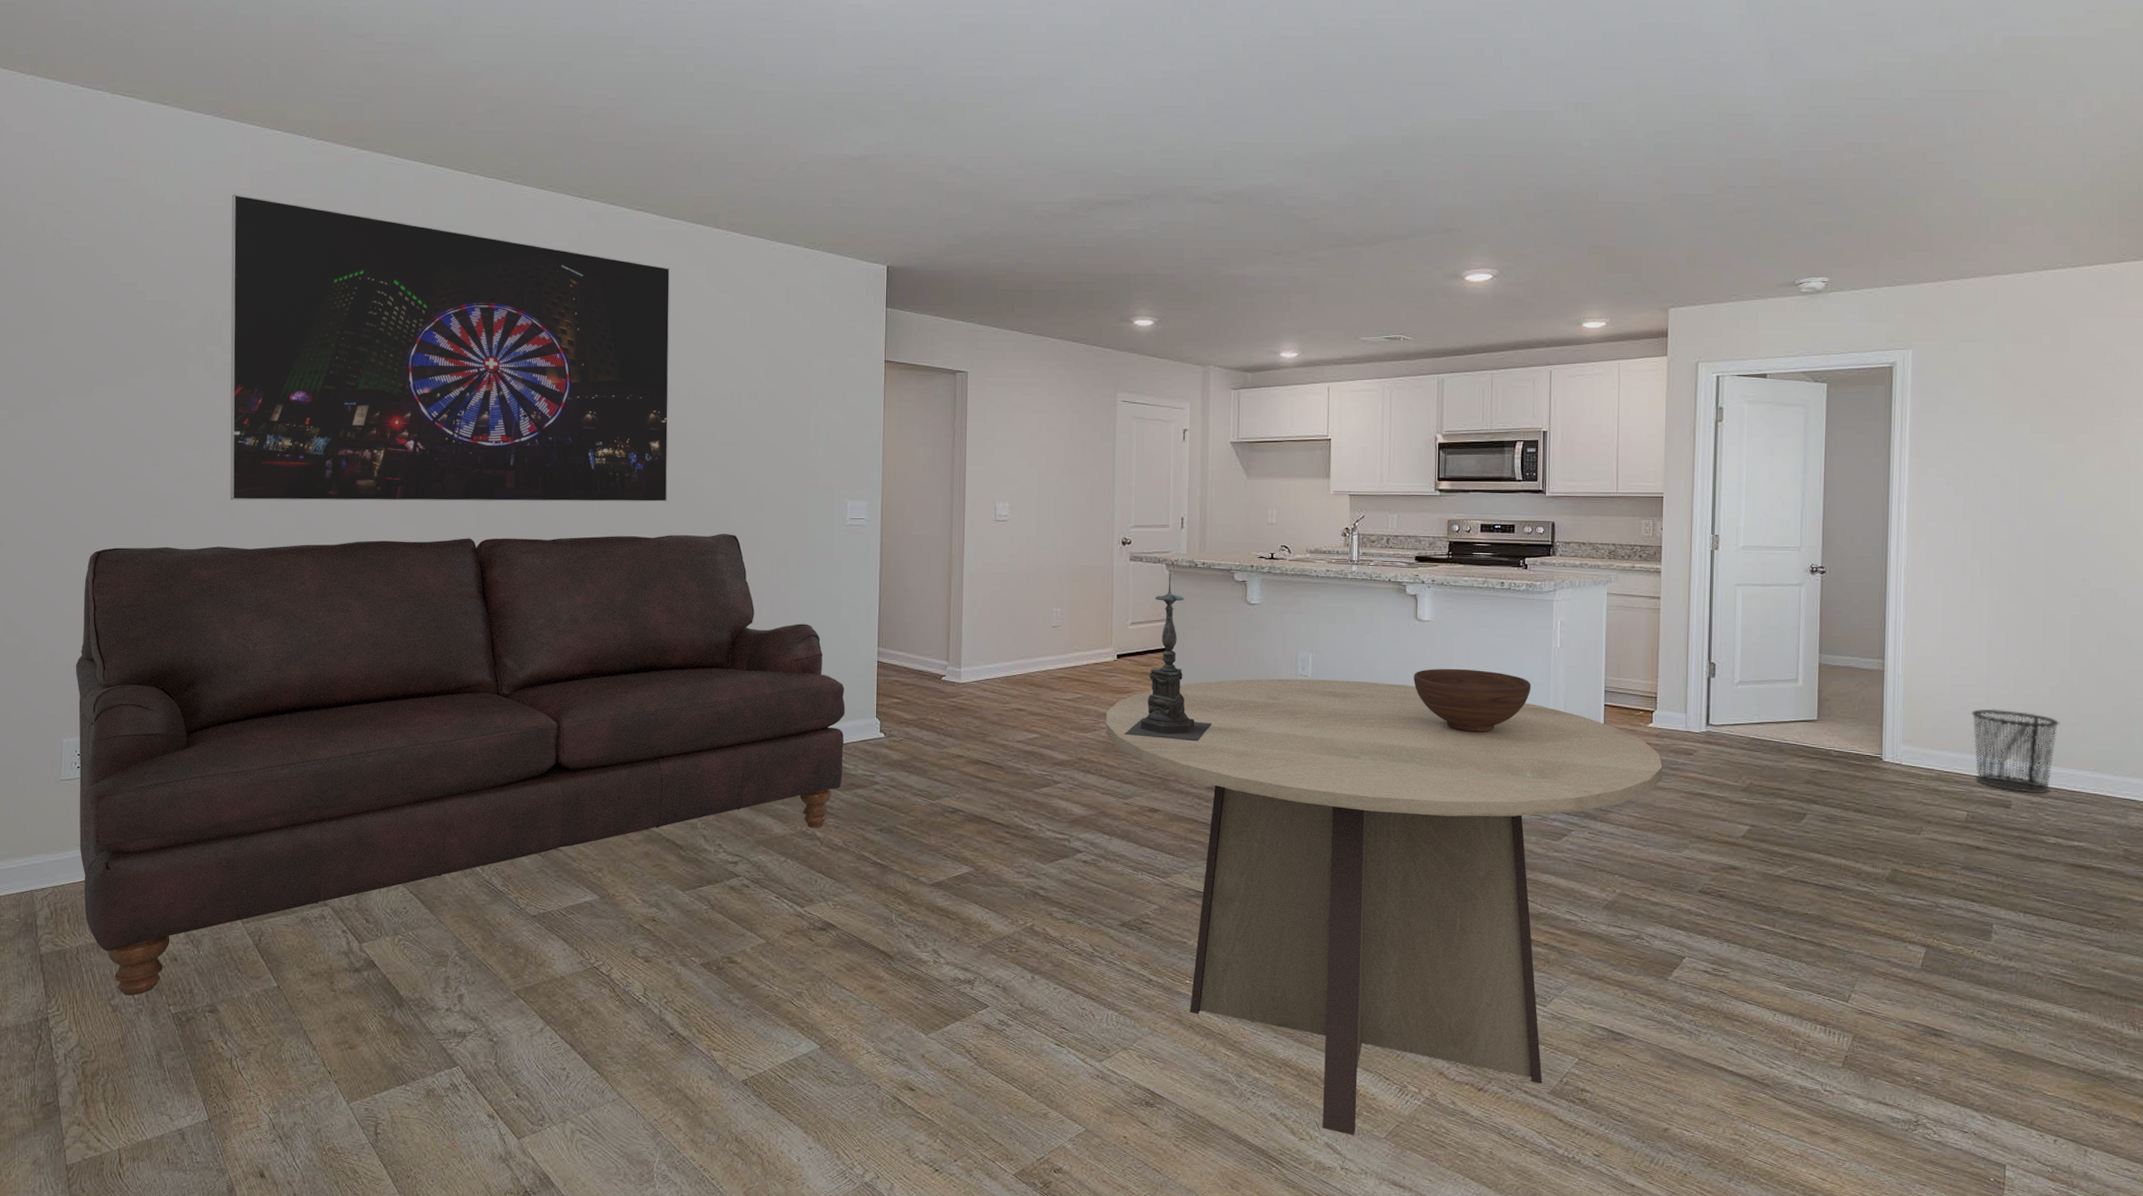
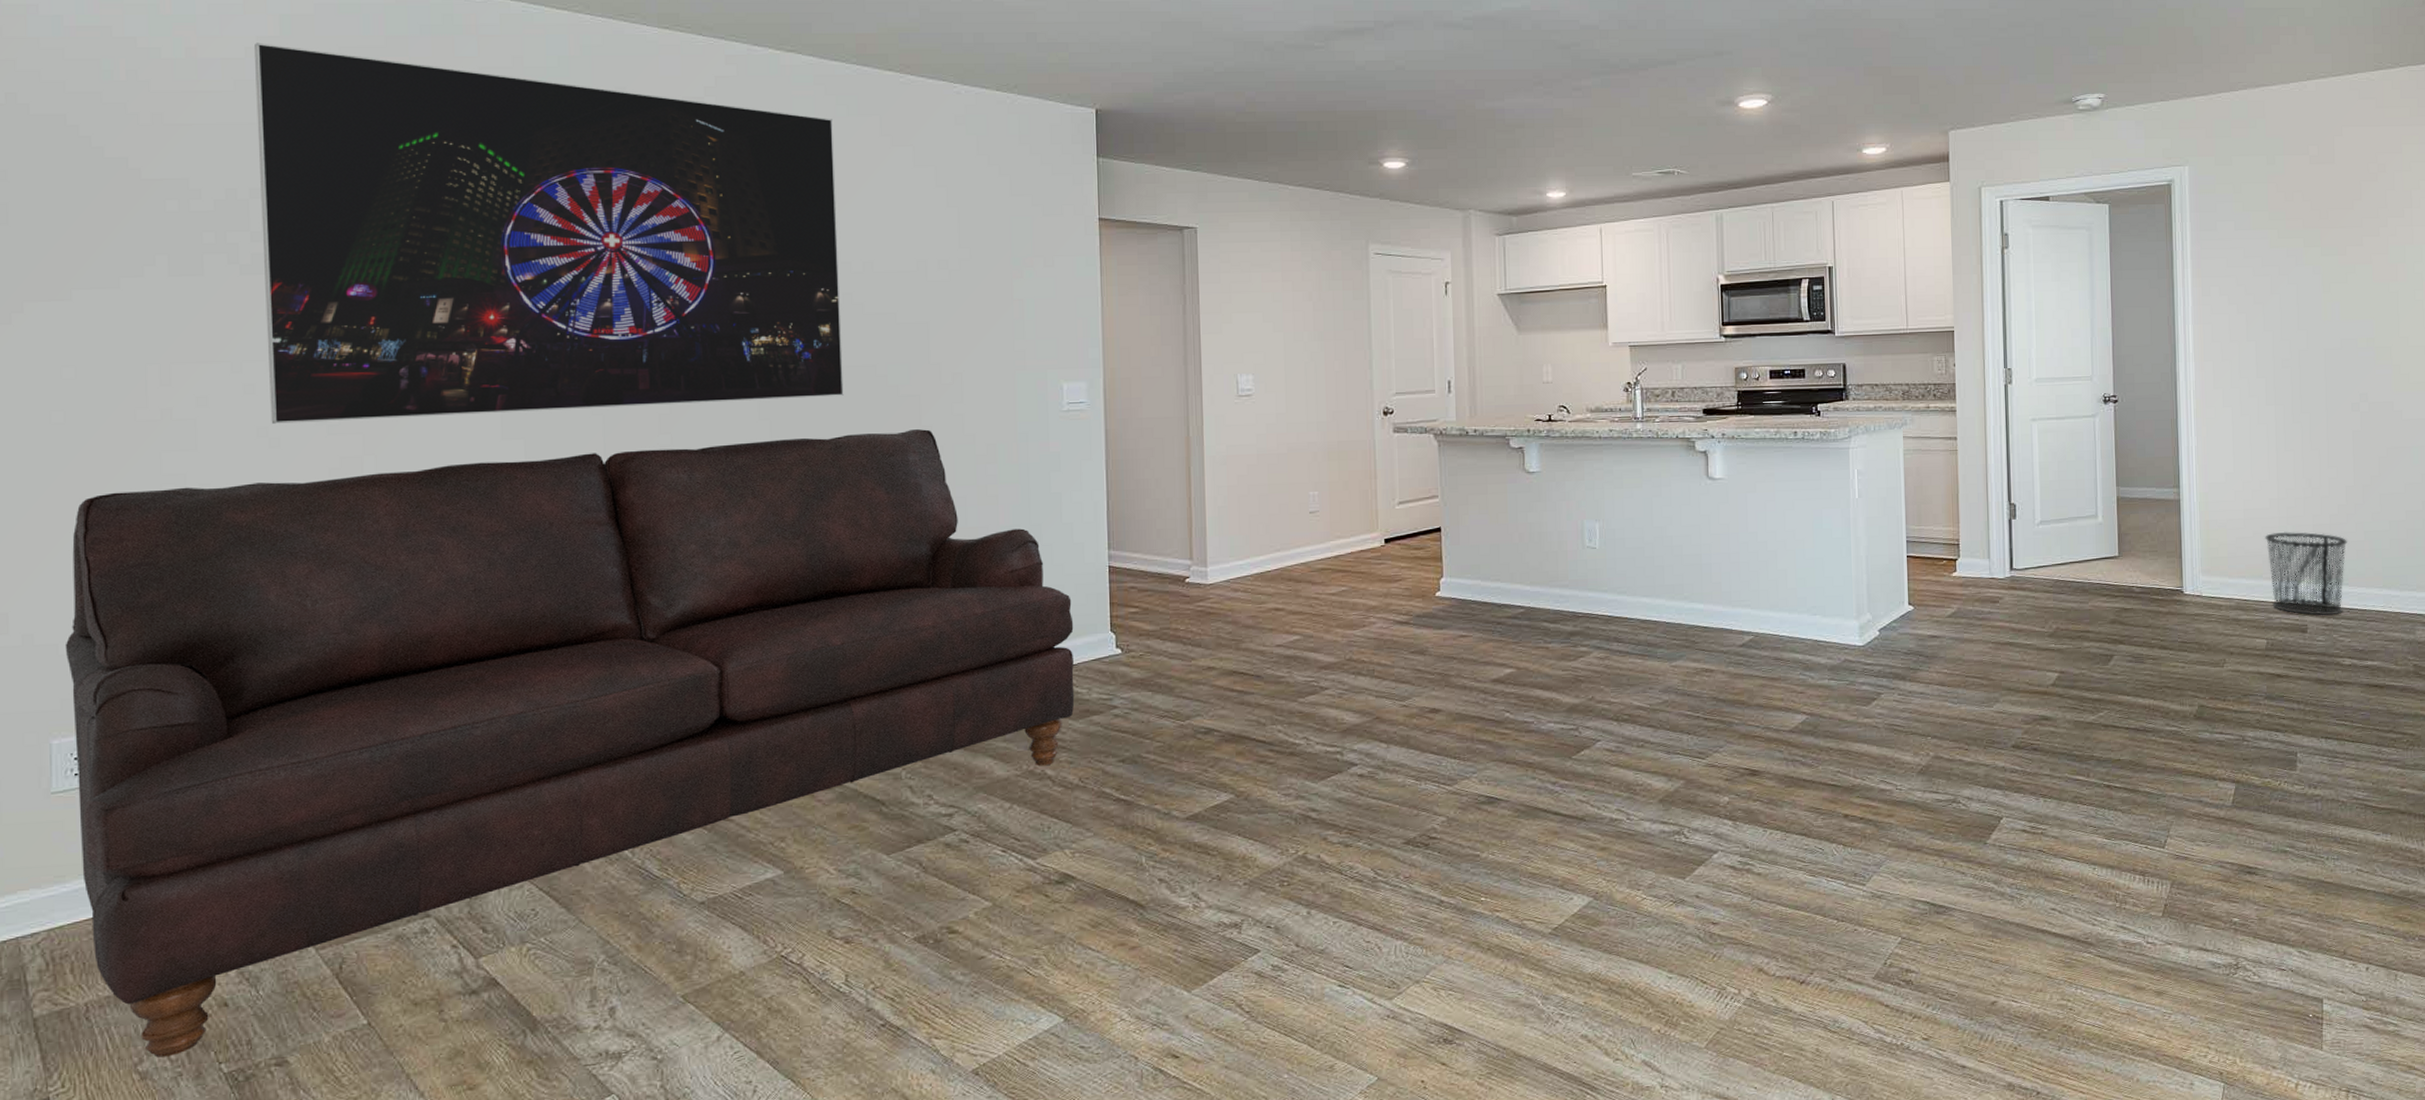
dining table: present [1106,678,1663,1135] -> none [1376,549,1970,1049]
candle holder: present [1124,574,1213,741] -> none [1397,444,1495,630]
bowl: present [1414,668,1531,732] -> none [1708,528,1832,596]

